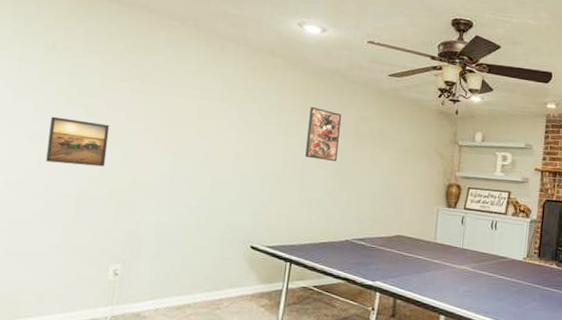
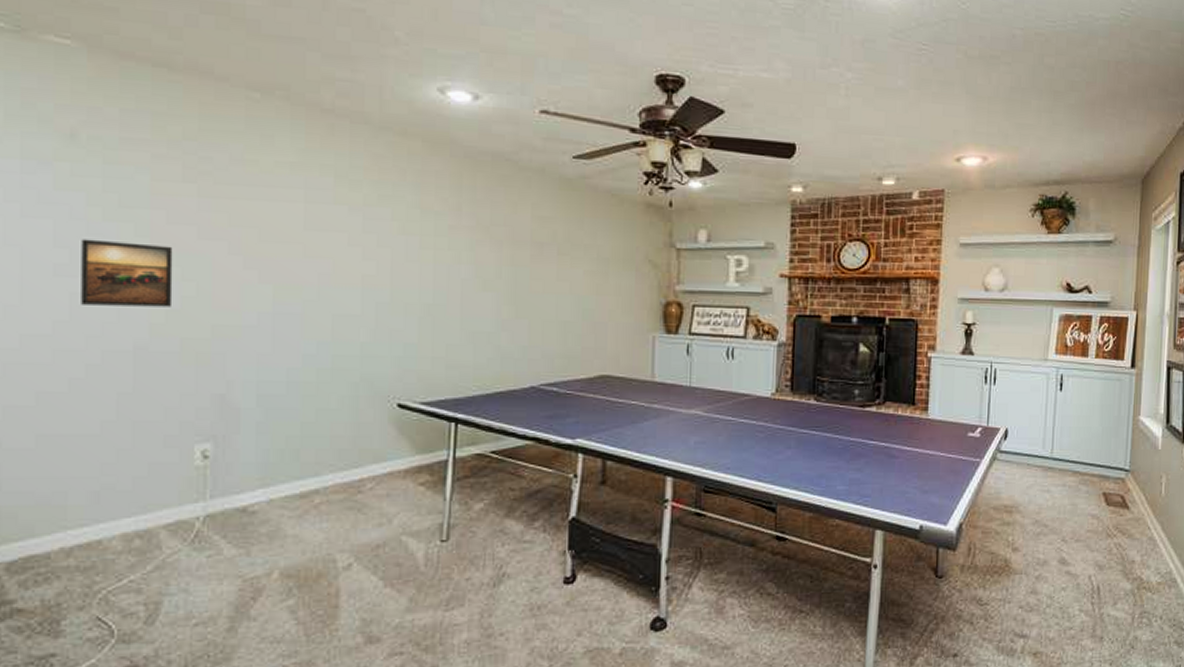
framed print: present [305,106,341,162] -> none [464,205,511,281]

